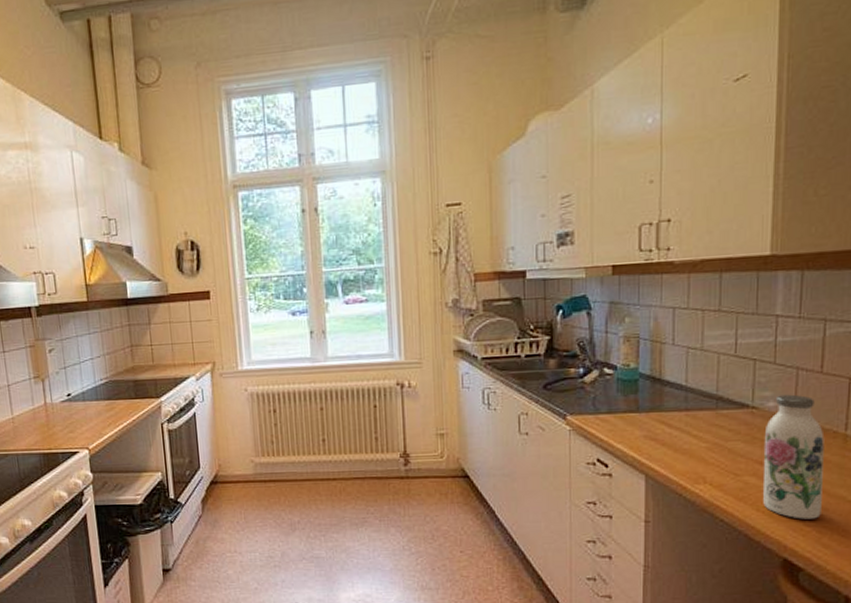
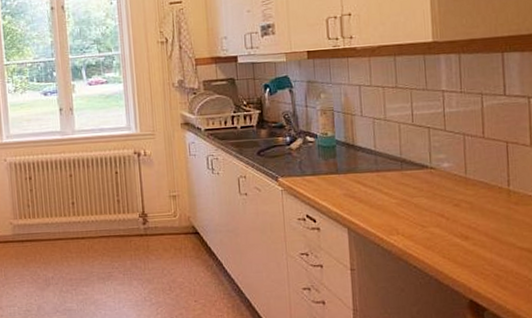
water bottle: present [763,394,825,519] -> none [442,156,497,264]

